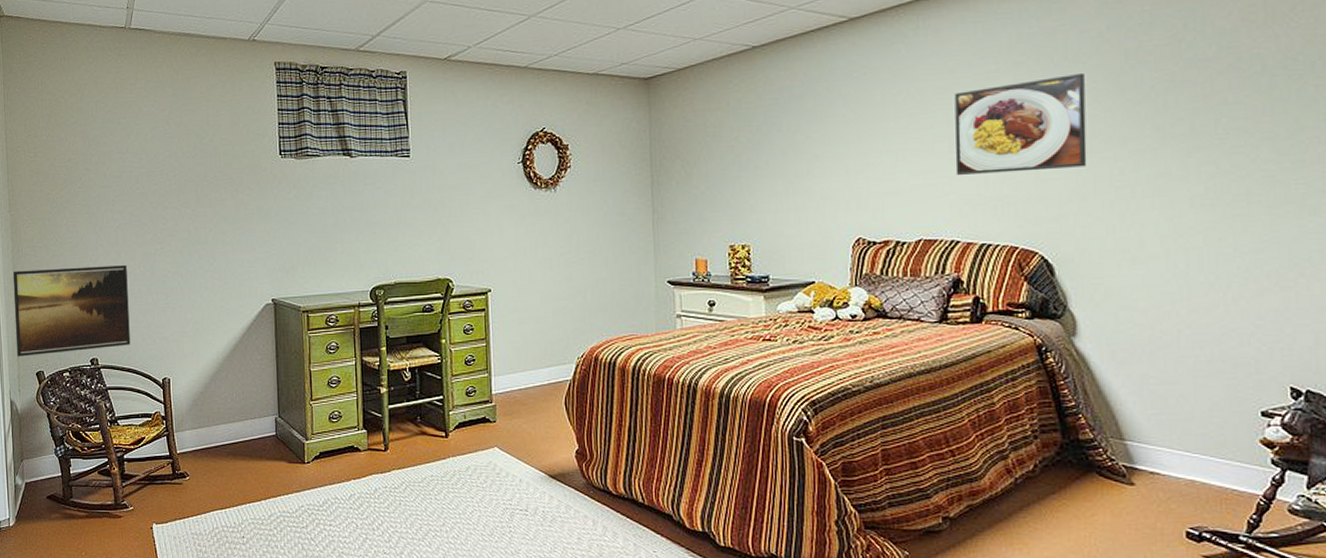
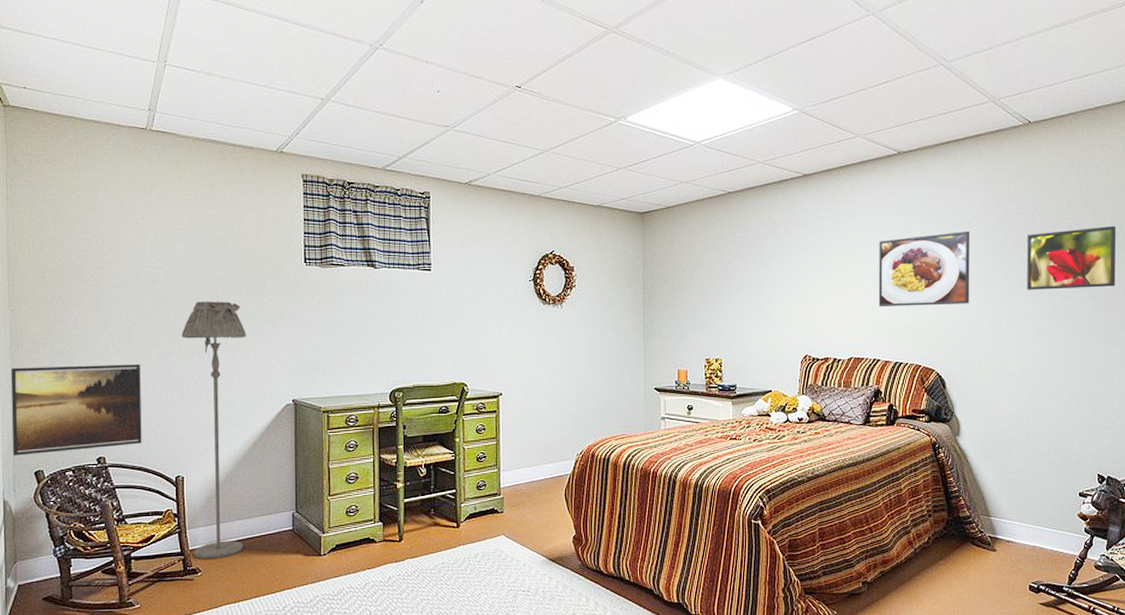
floor lamp: none [163,198,228,464] -> present [181,301,246,560]
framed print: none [1170,51,1313,145] -> present [1027,225,1116,290]

